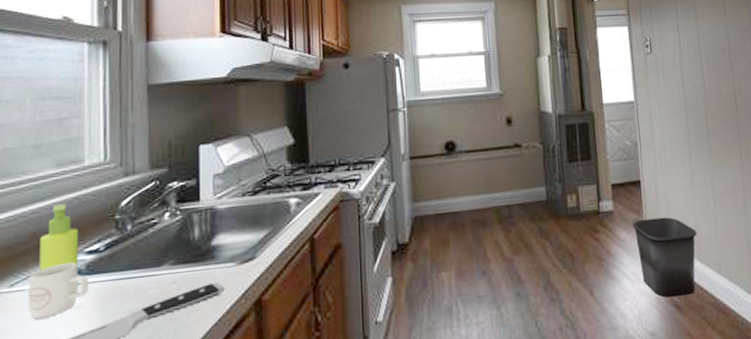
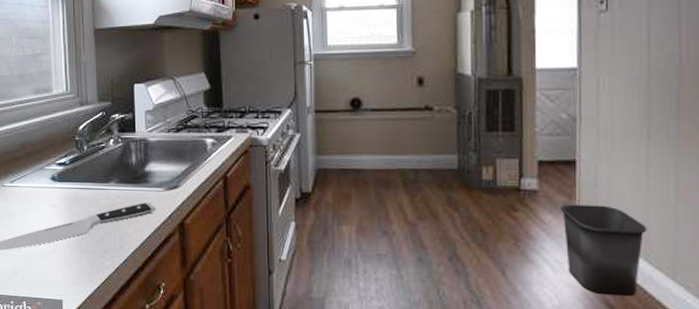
mug: present [27,263,90,319] -> none [22,170,61,210]
soap dispenser: present [39,203,79,271] -> none [27,123,53,177]

